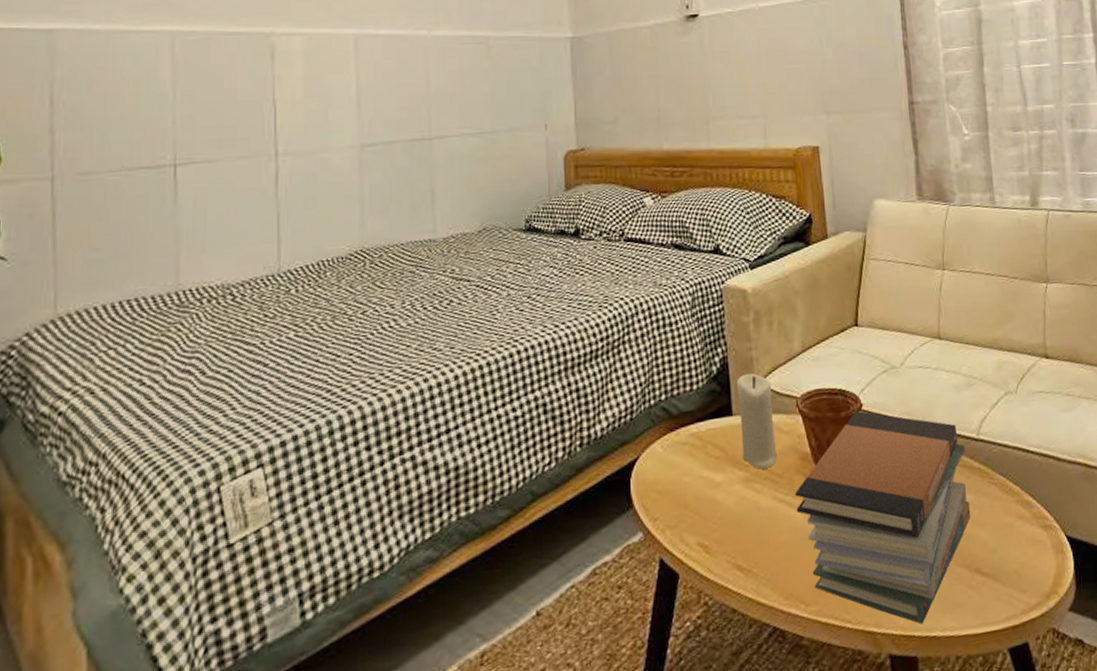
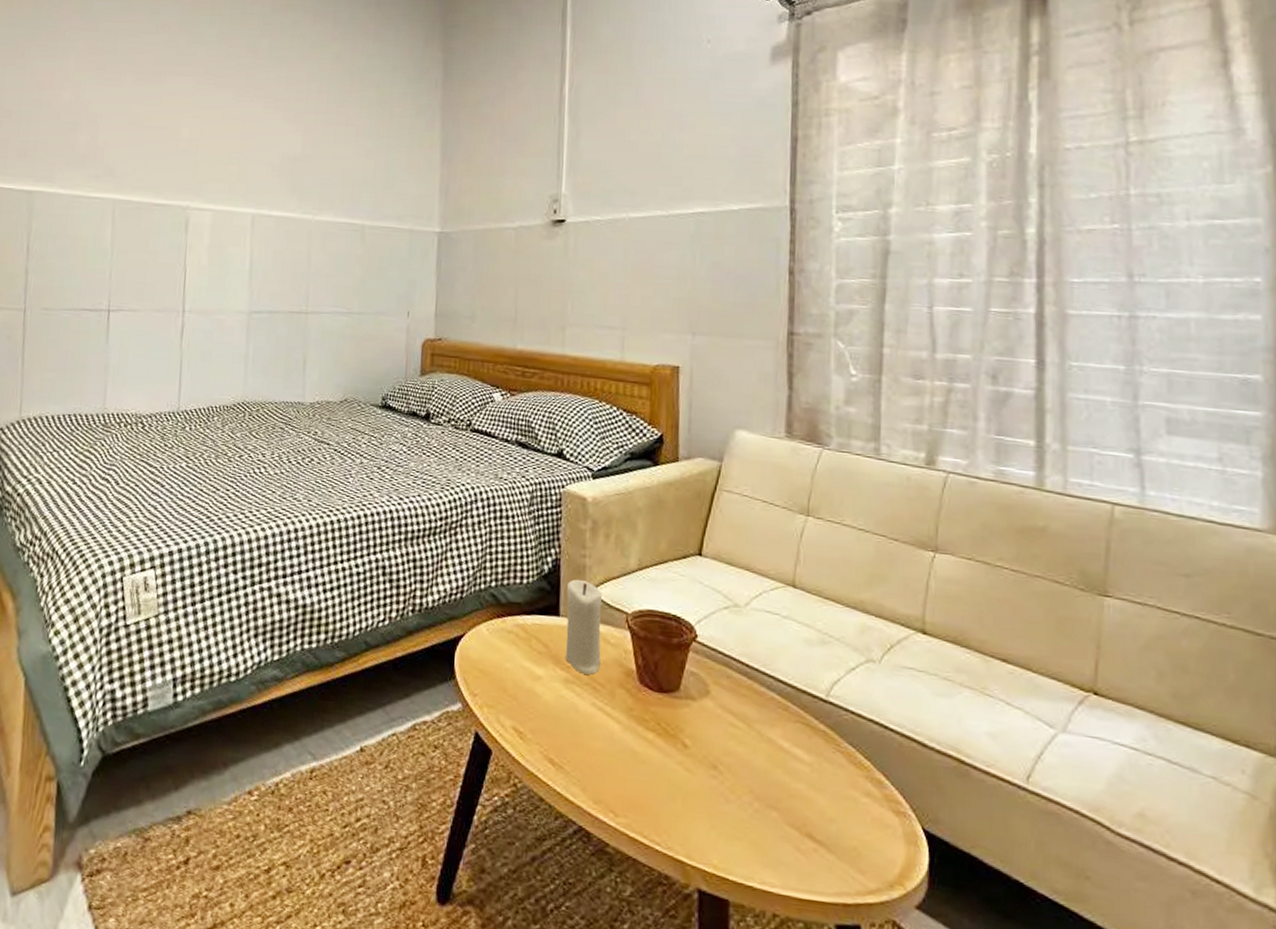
book stack: present [795,410,971,625] -> none [615,640,810,871]

